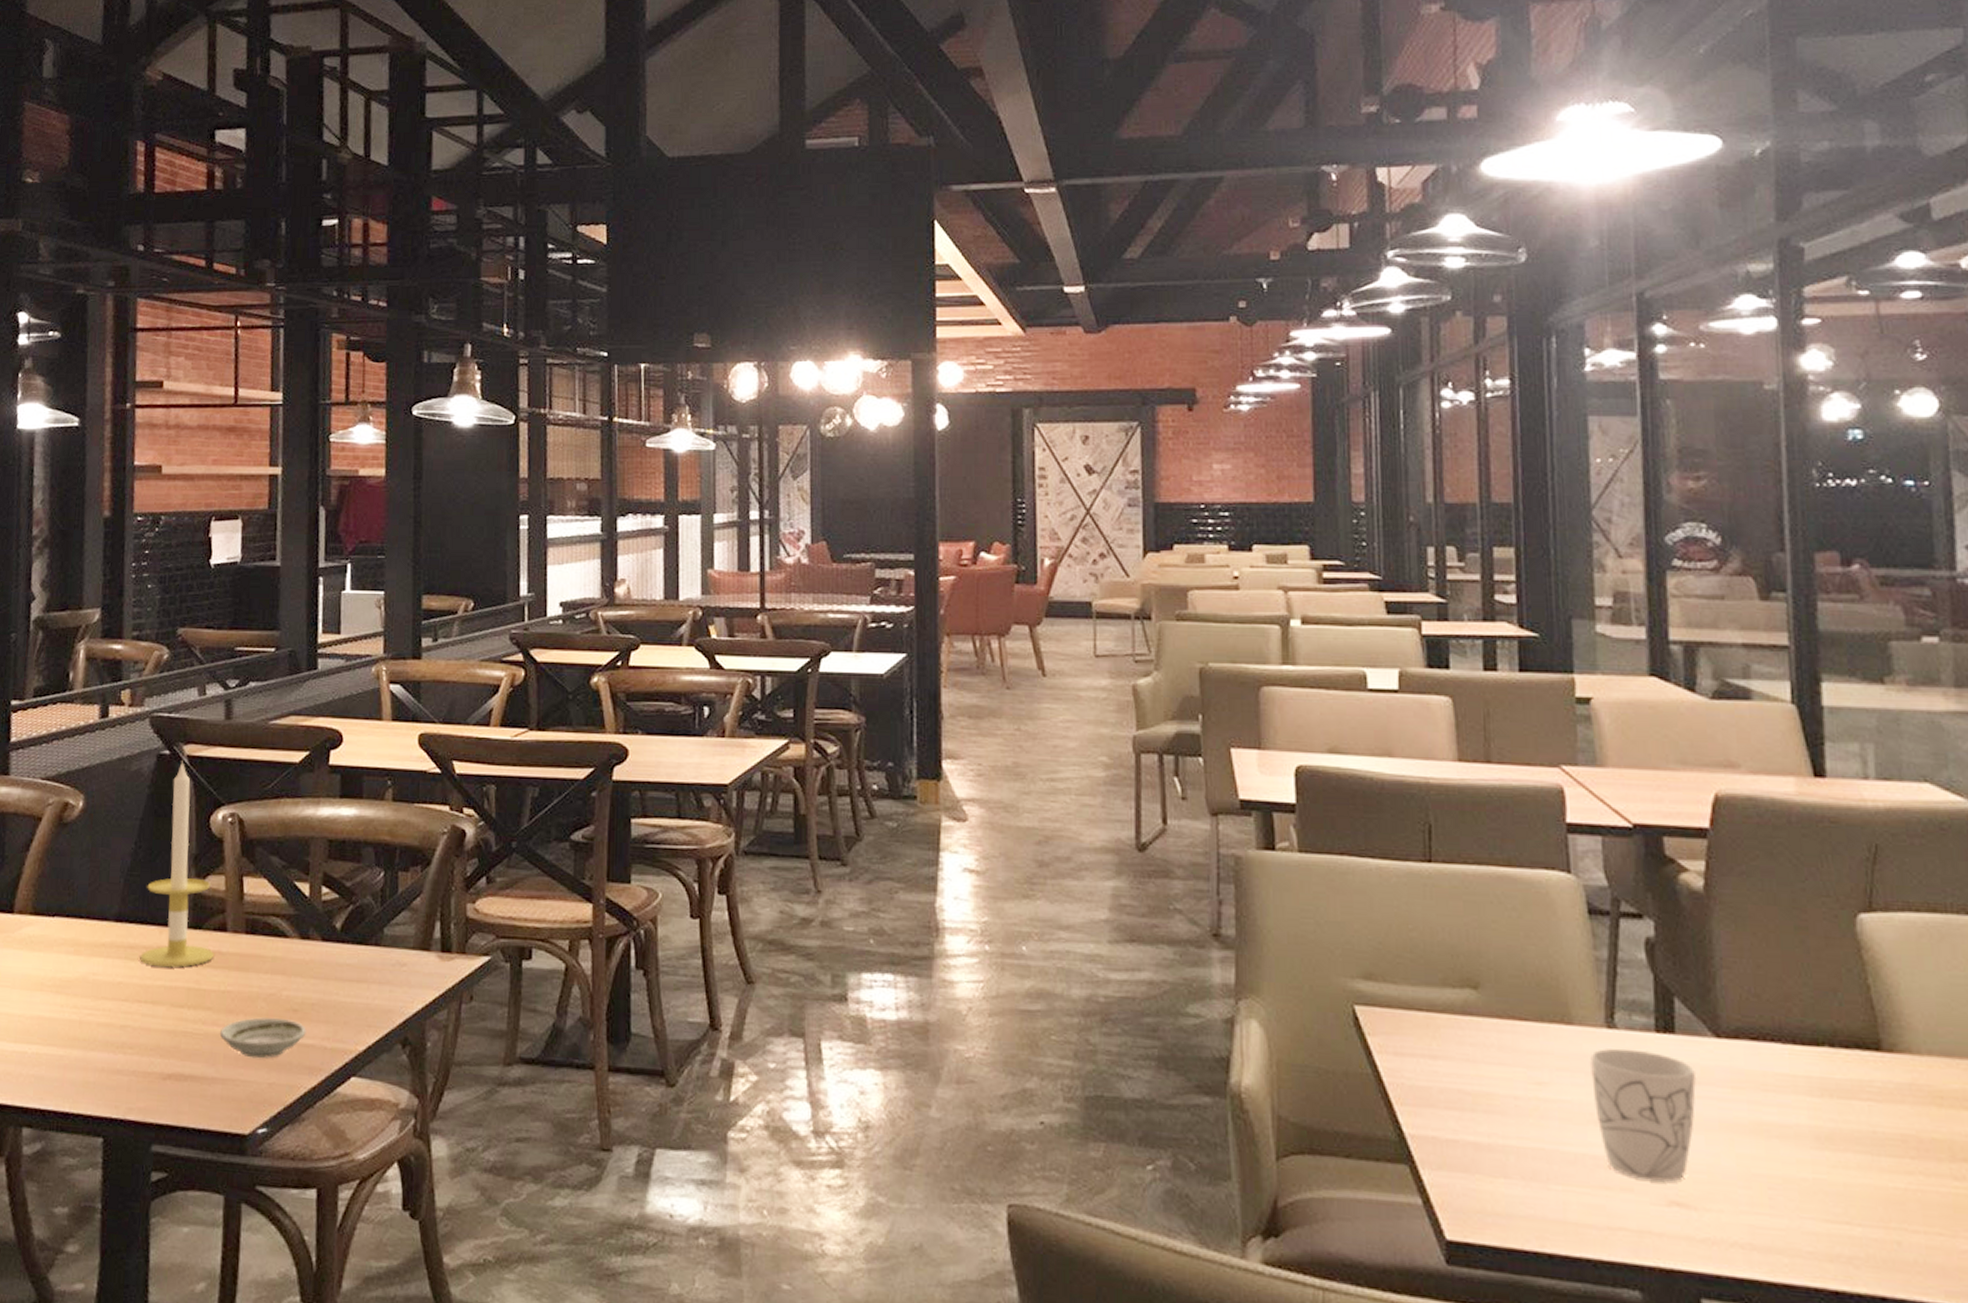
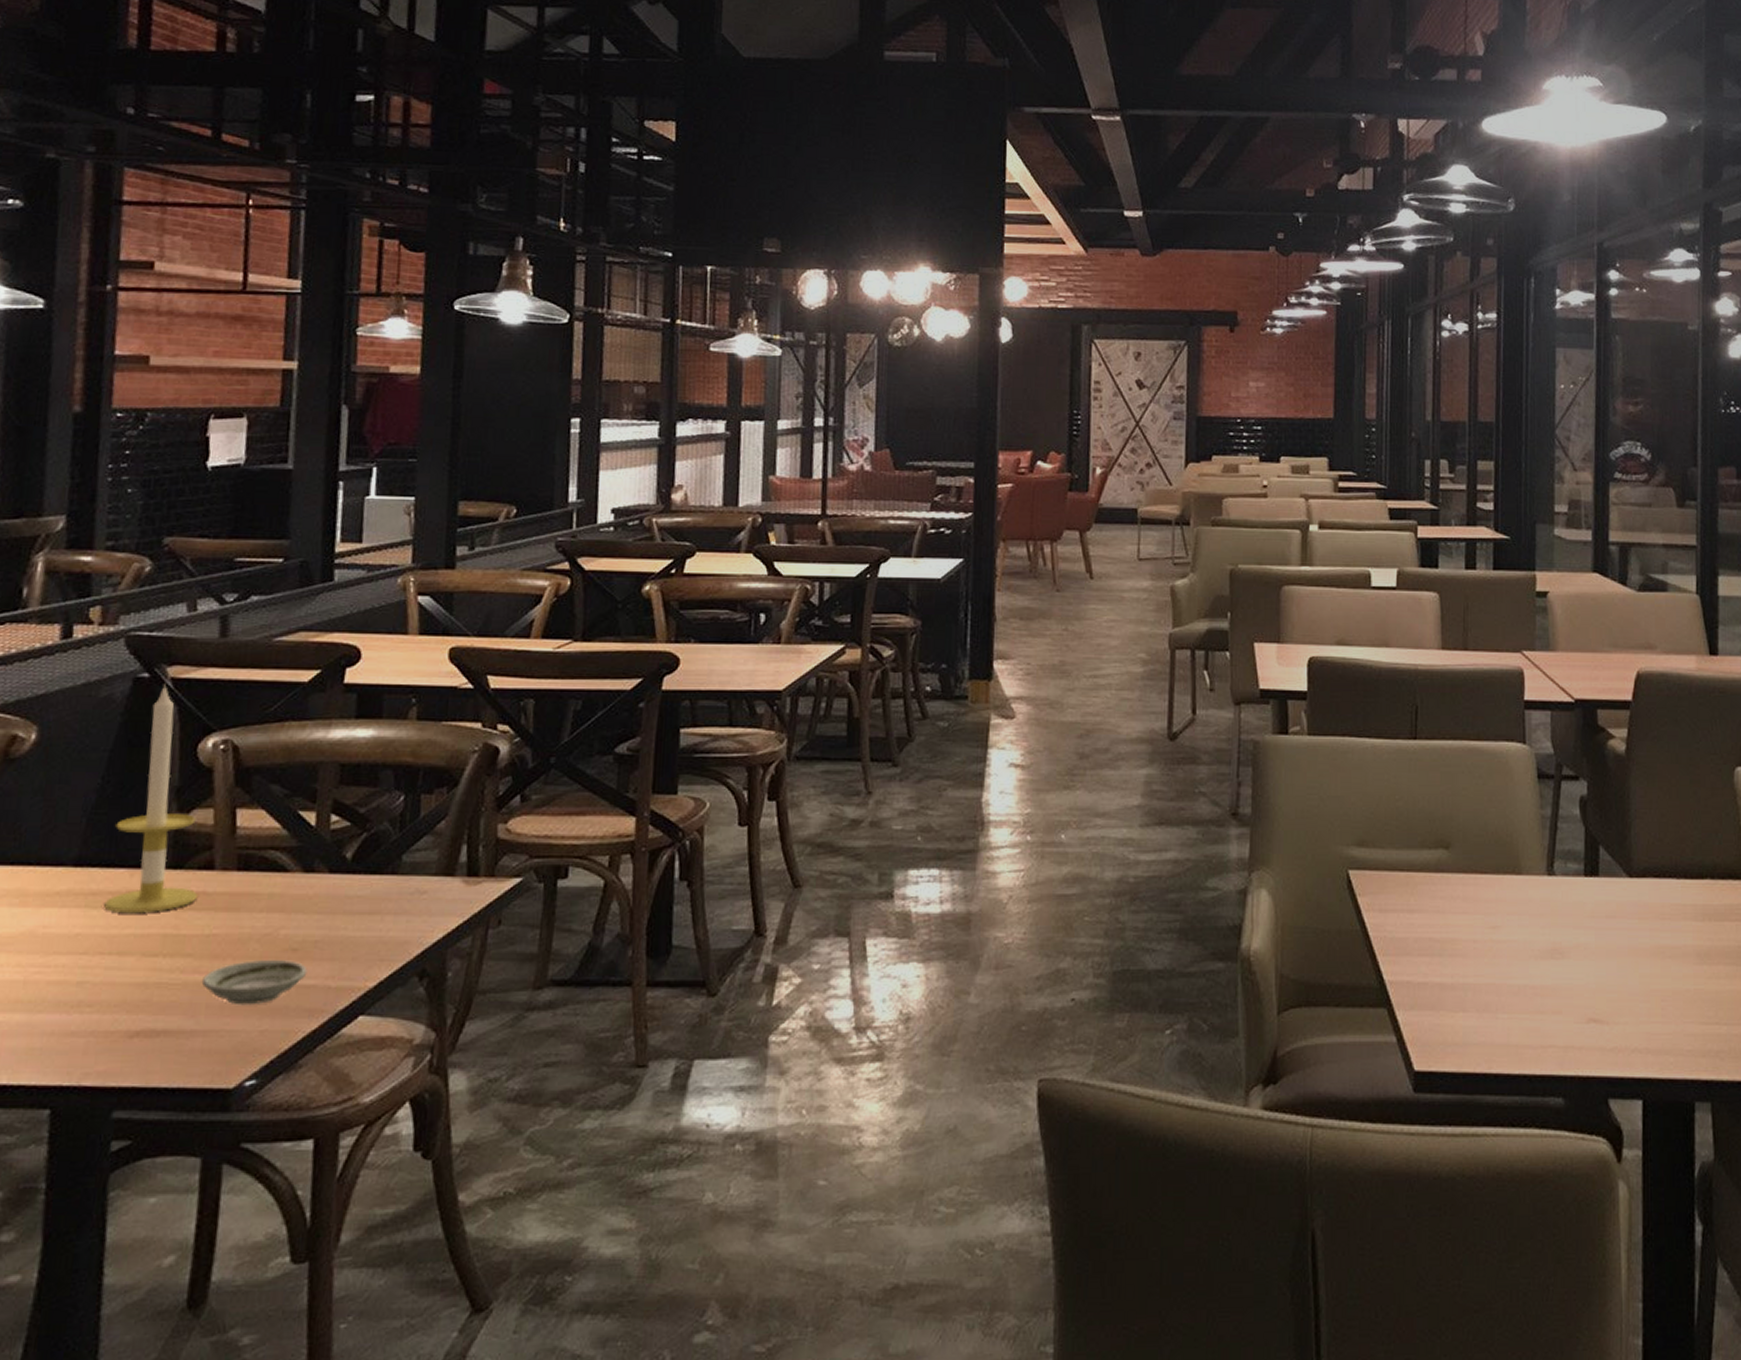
mug: present [1589,1048,1697,1182] -> none [1533,892,1613,1003]

